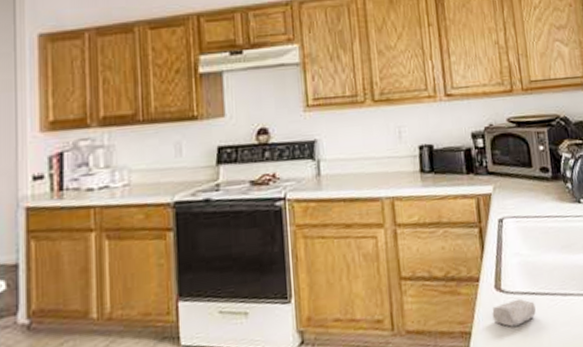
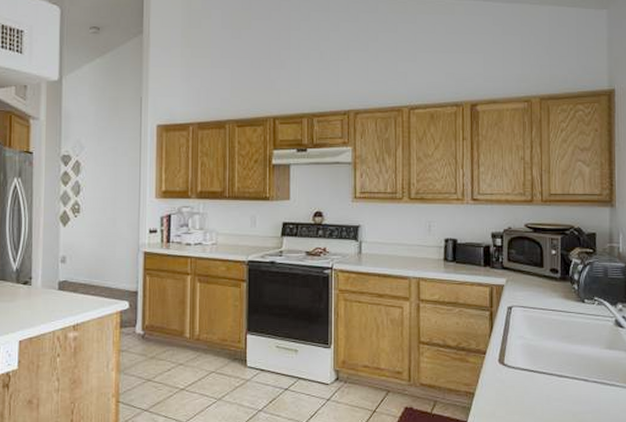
soap bar: present [492,298,536,327] -> none [494,373,533,394]

